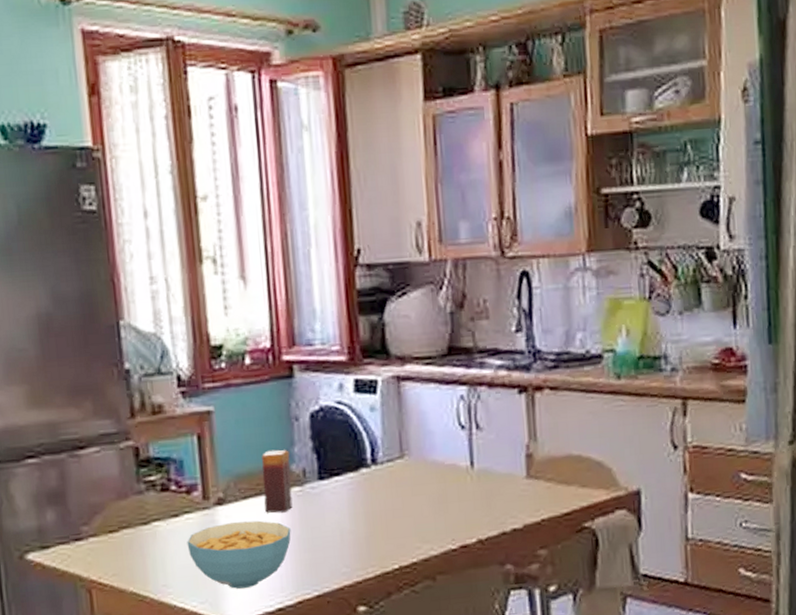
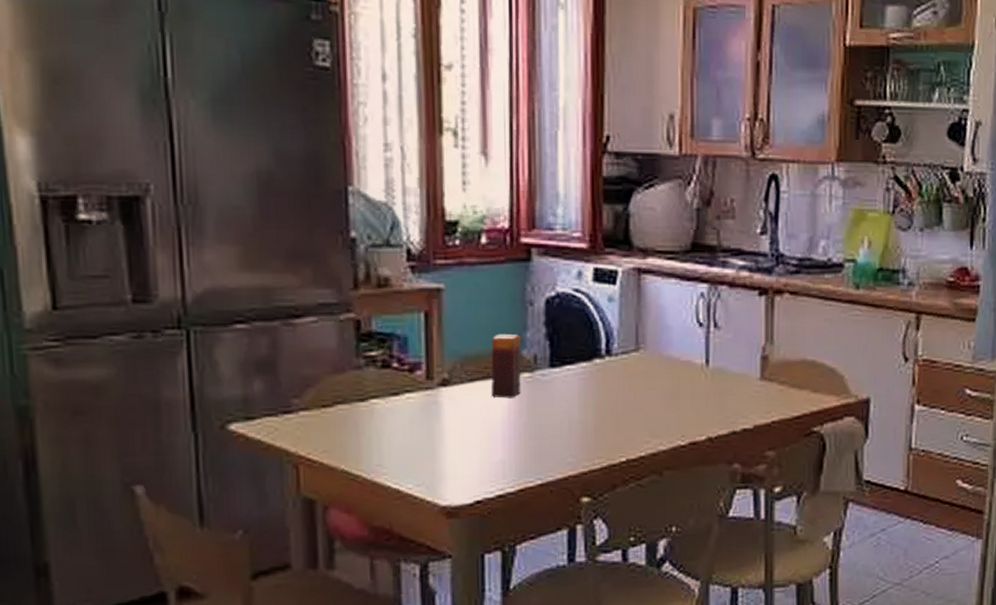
cereal bowl: present [187,520,291,589] -> none [406,404,517,473]

